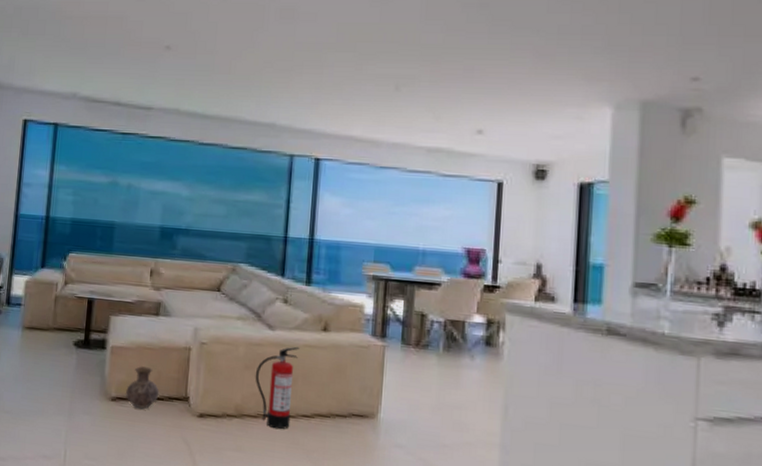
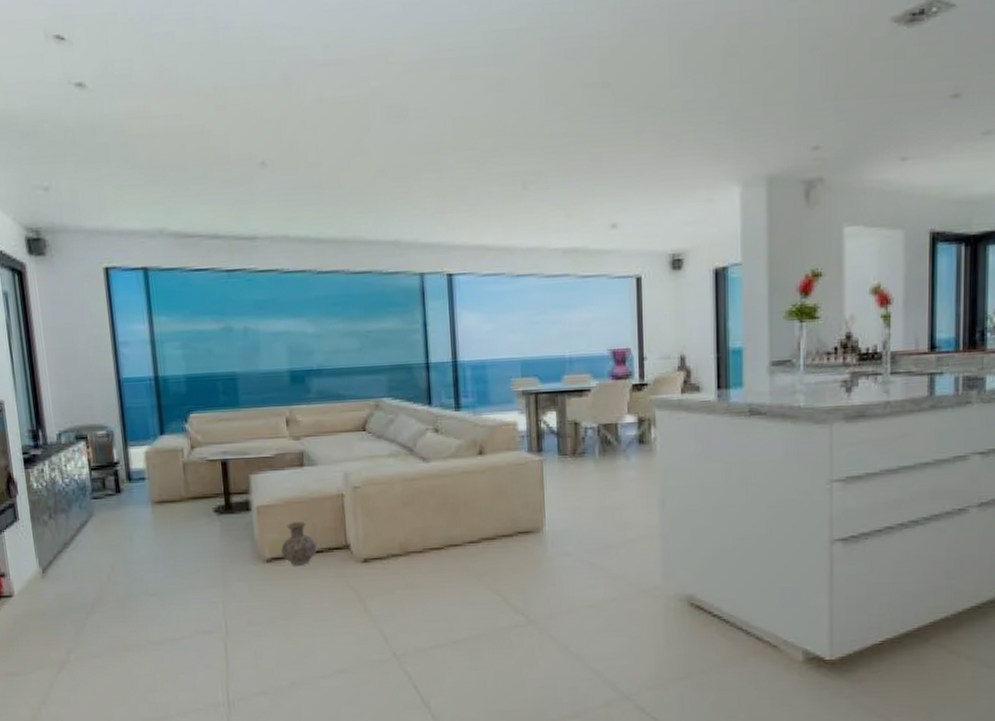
fire extinguisher: present [255,346,300,430] -> none [415,475,458,560]

